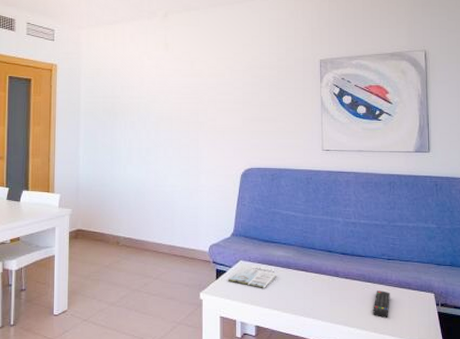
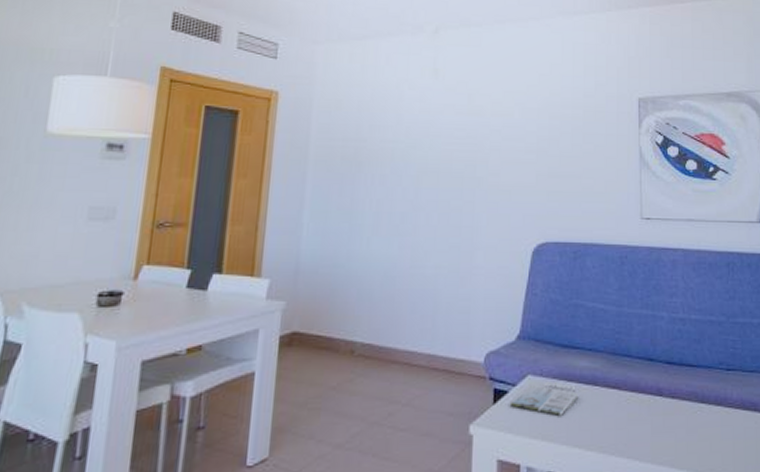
remote control: present [373,291,390,319] -> none [708,414,731,455]

